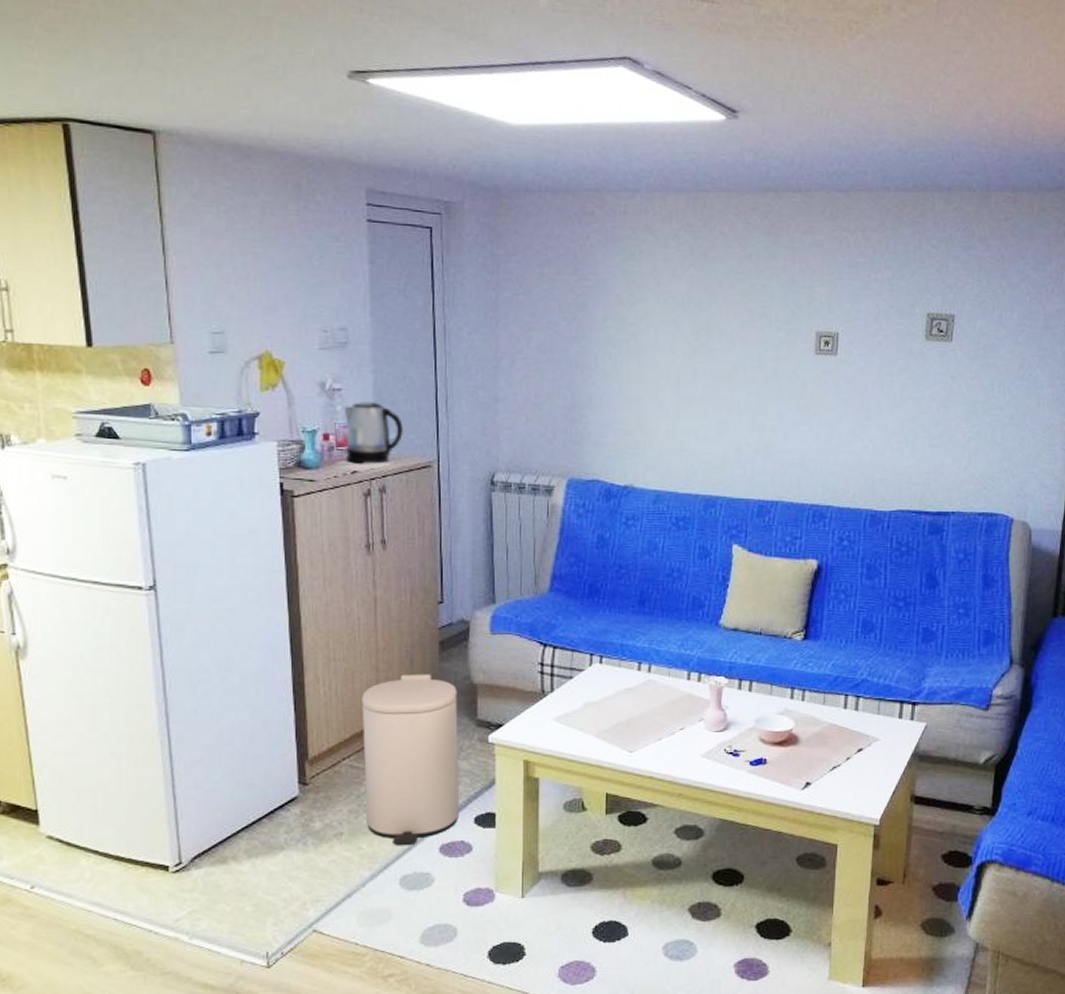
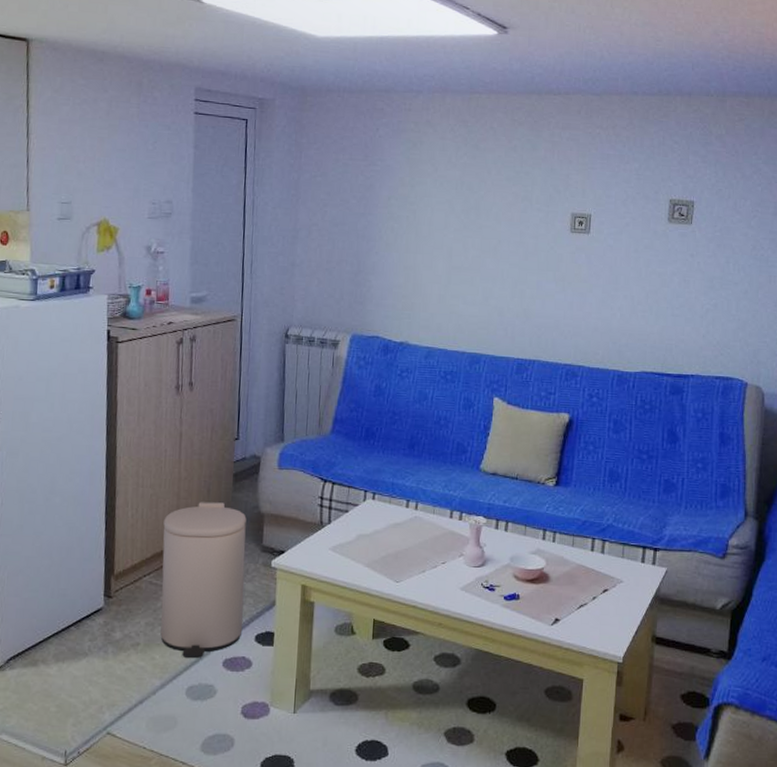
kettle: present [344,402,403,464] -> none [164,263,214,317]

